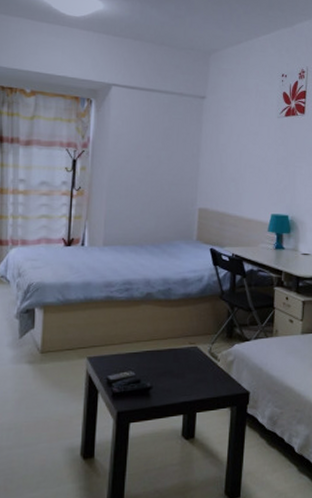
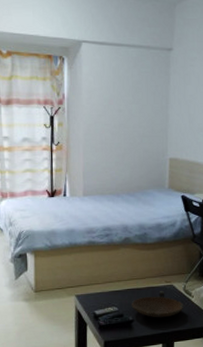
bowl: none [150,353,209,385] -> present [131,291,184,318]

